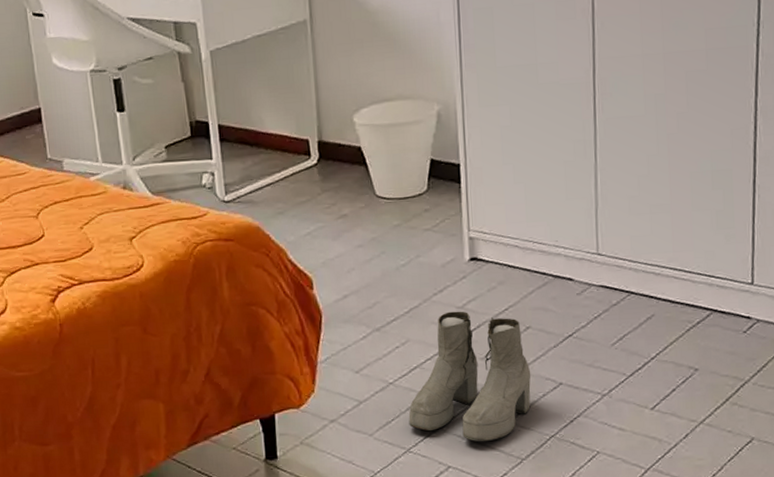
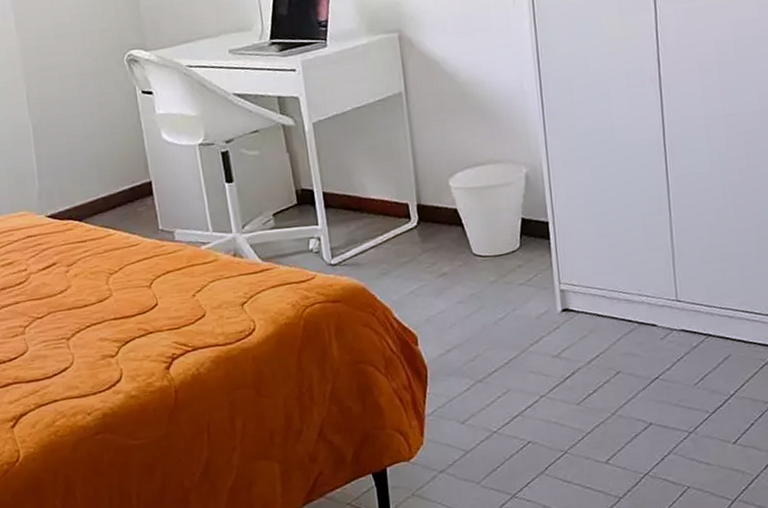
boots: present [408,311,531,442] -> none [512,359,625,484]

